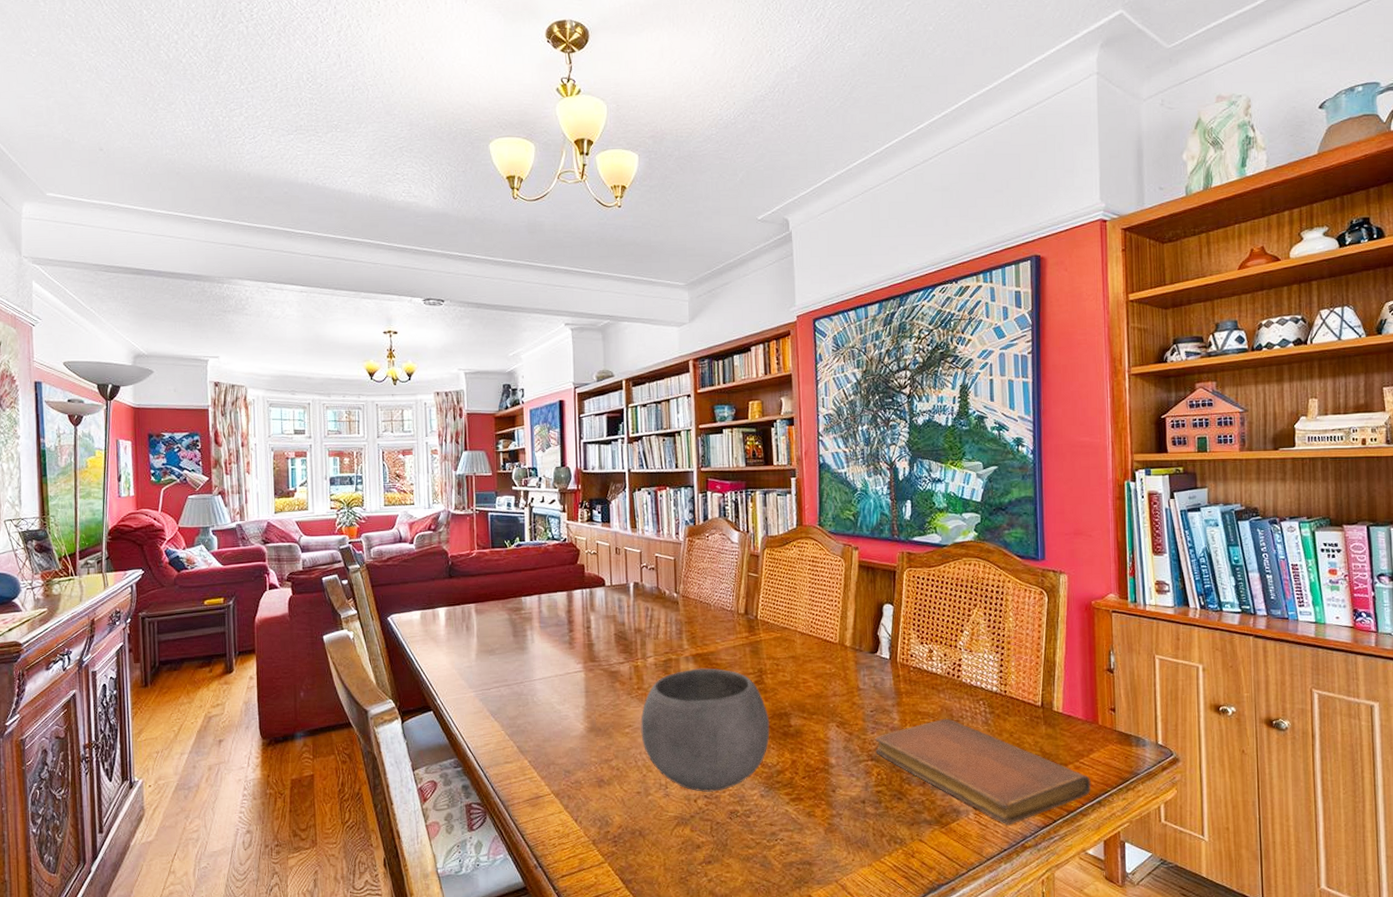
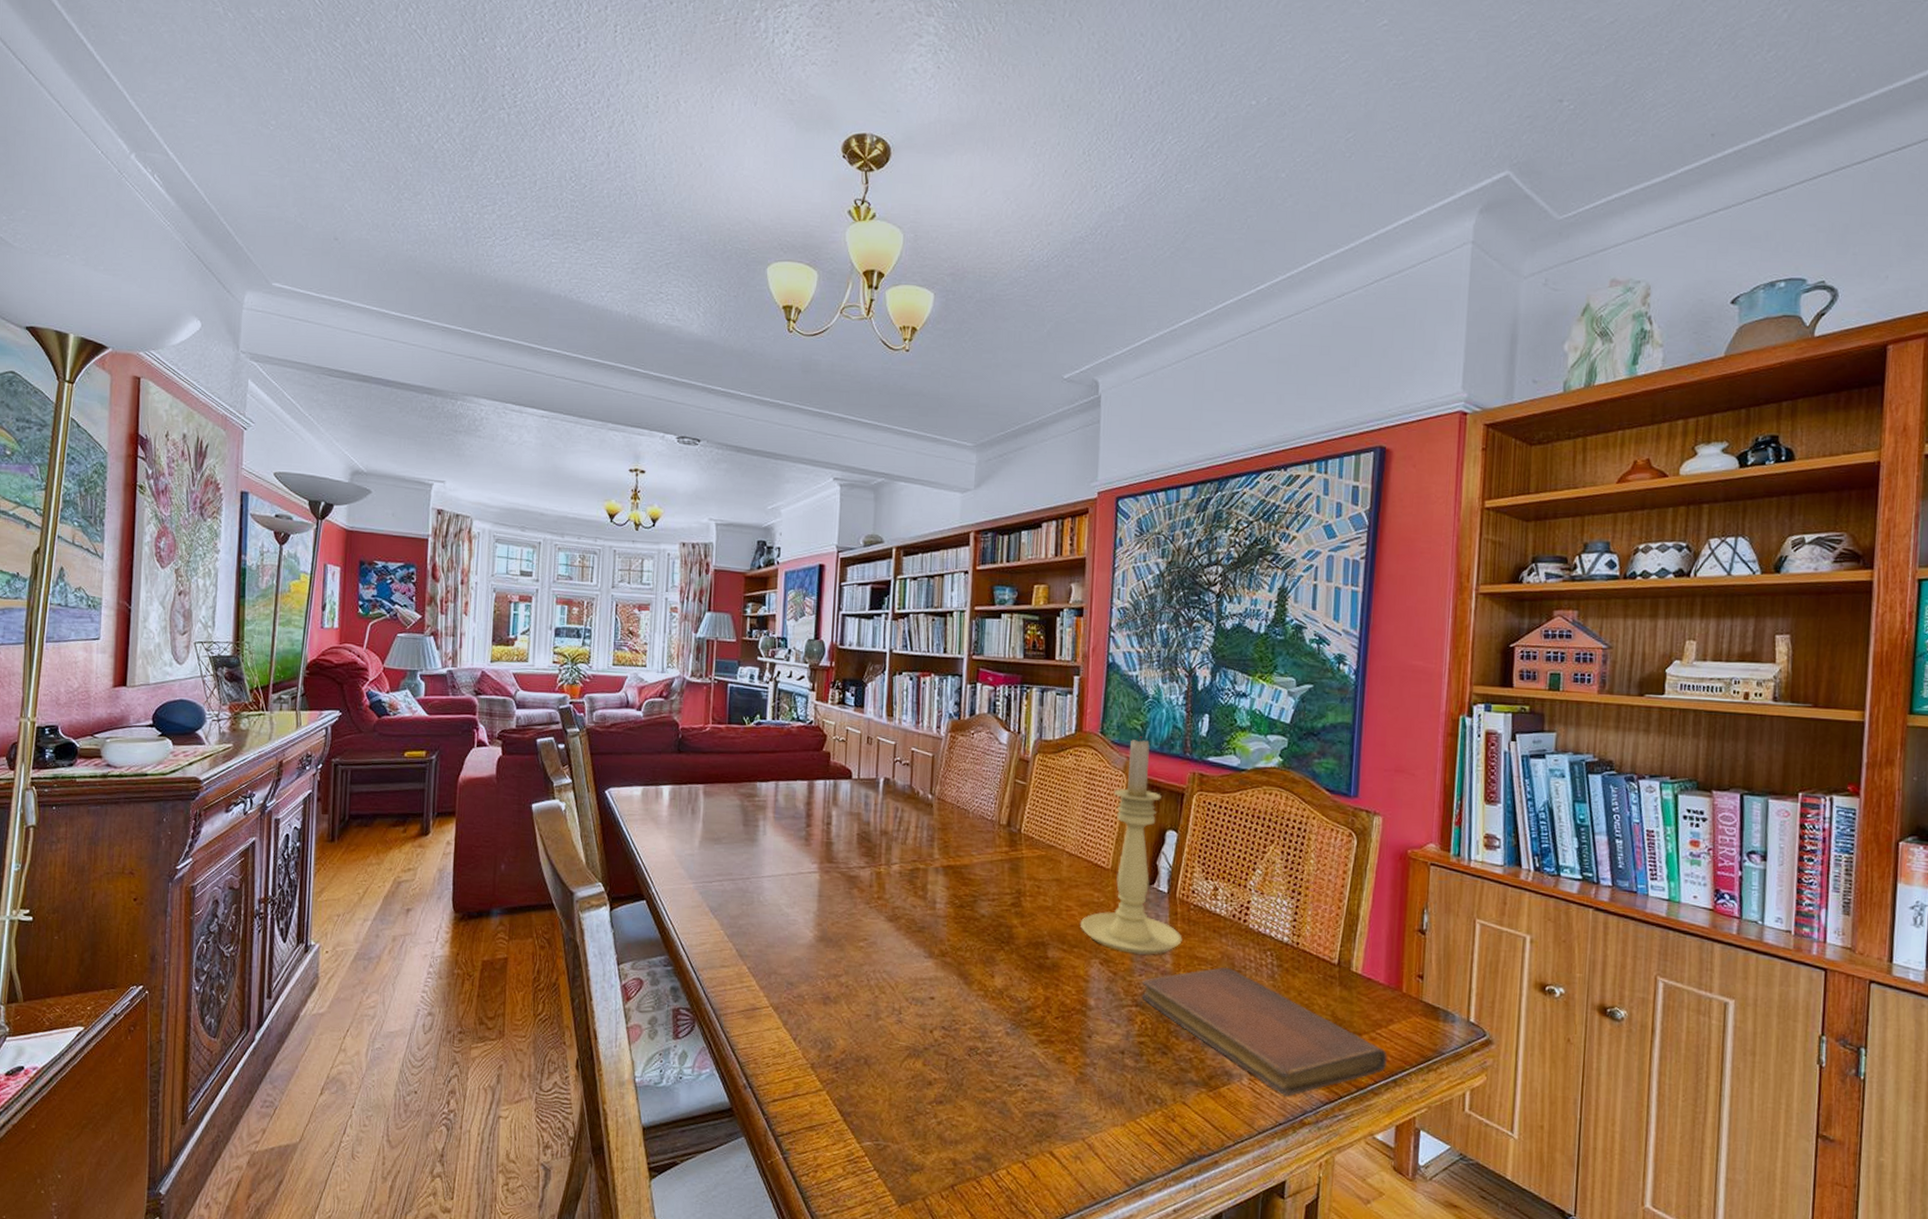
bowl: present [641,668,770,792] -> none [877,881,1024,1024]
candle holder: none [816,525,906,715] -> present [1080,736,1183,955]

